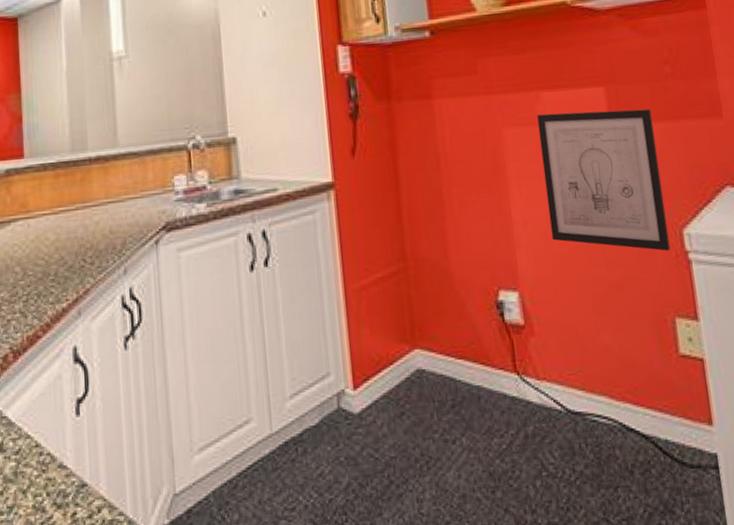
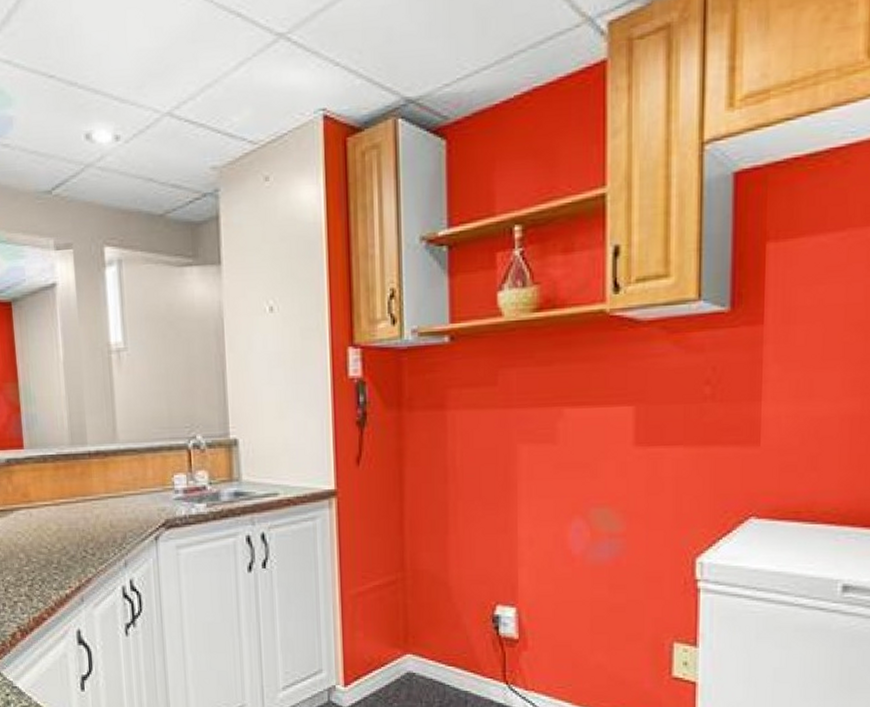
wall art: present [537,108,671,251] -> none [556,431,682,579]

